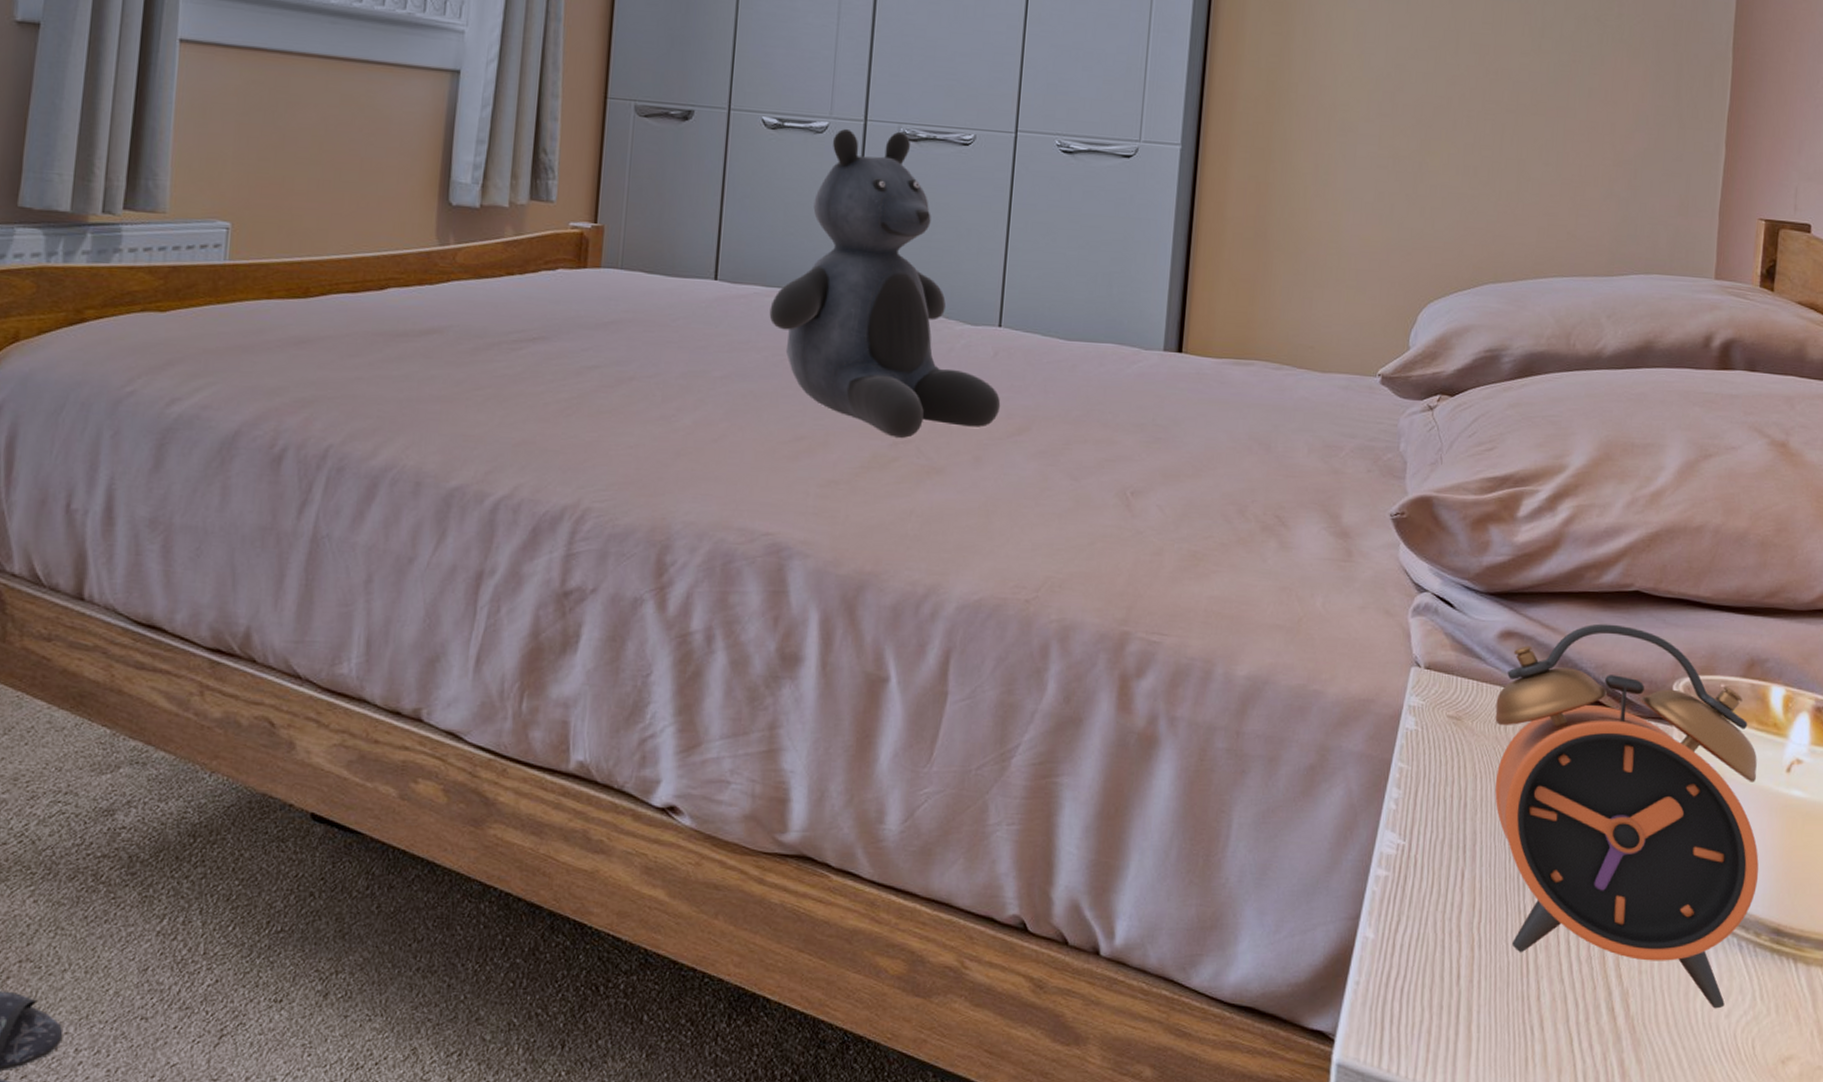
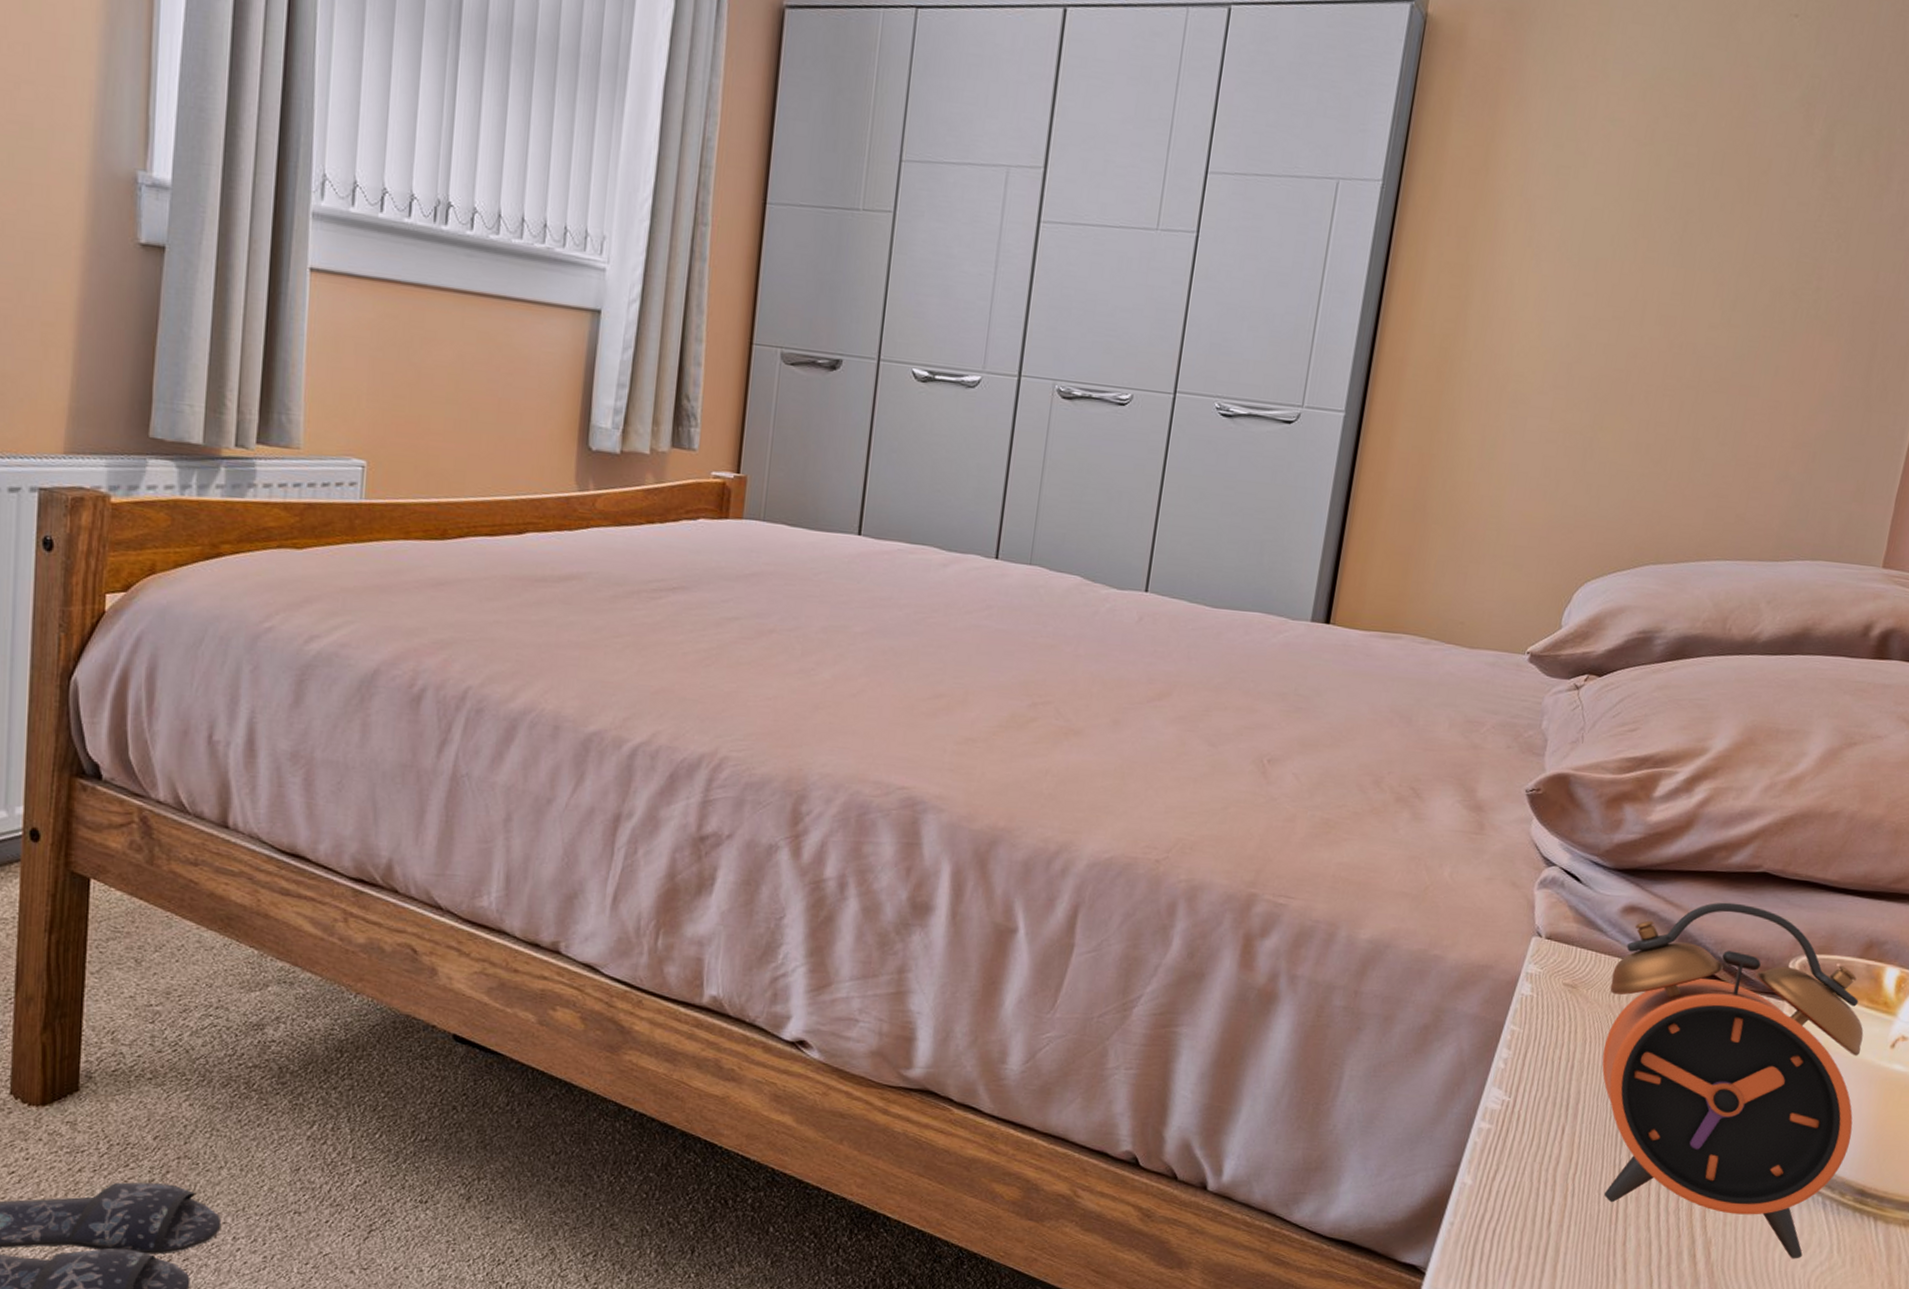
teddy bear: present [769,128,1001,439] -> none [912,383,1143,700]

